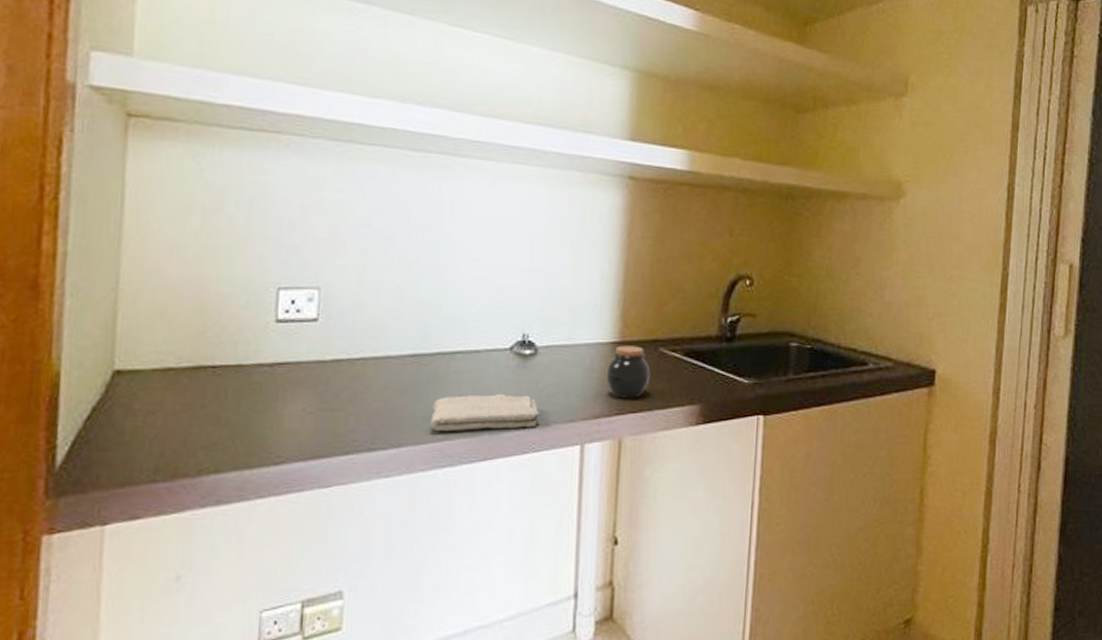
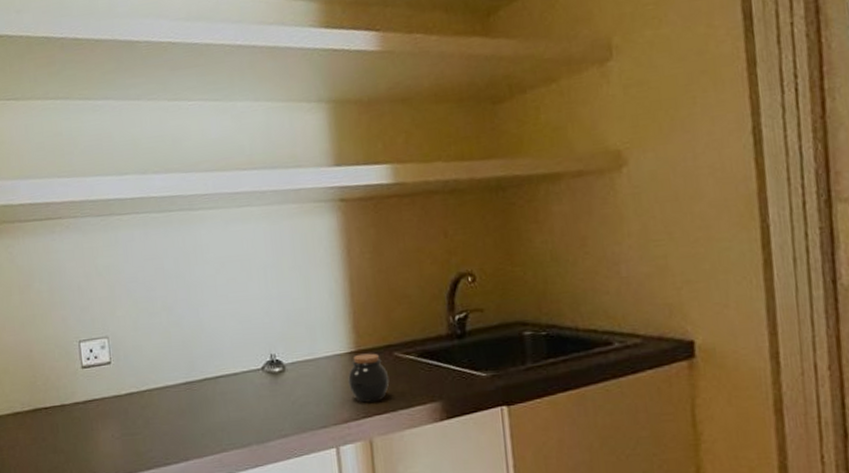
washcloth: present [430,393,540,432] -> none [207,407,296,445]

